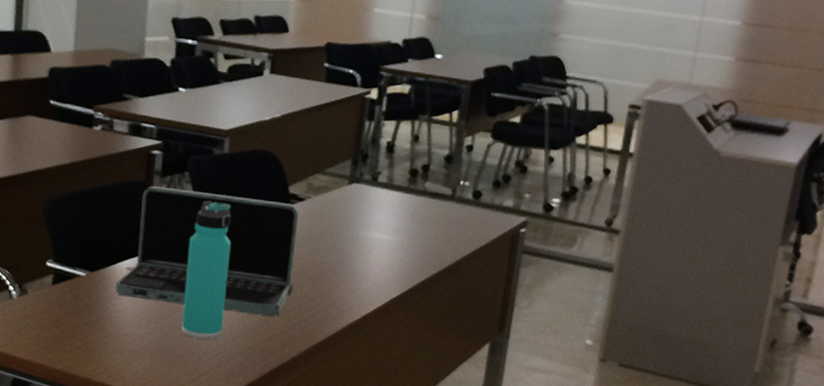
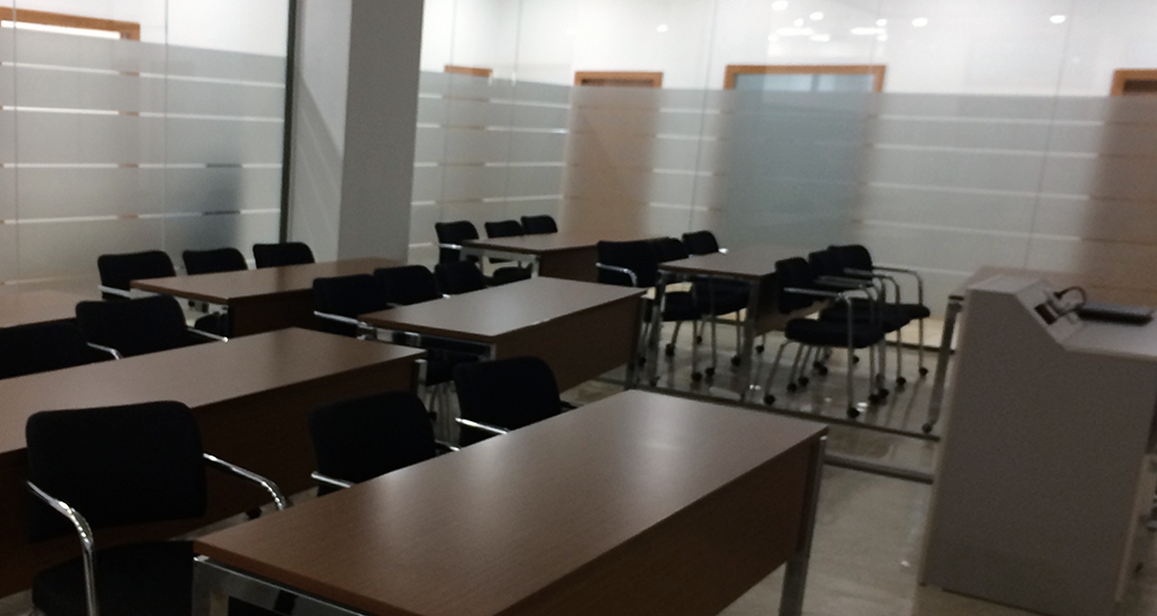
laptop: present [115,186,299,316] -> none [380,396,571,531]
thermos bottle: present [181,201,231,339] -> none [448,410,498,554]

